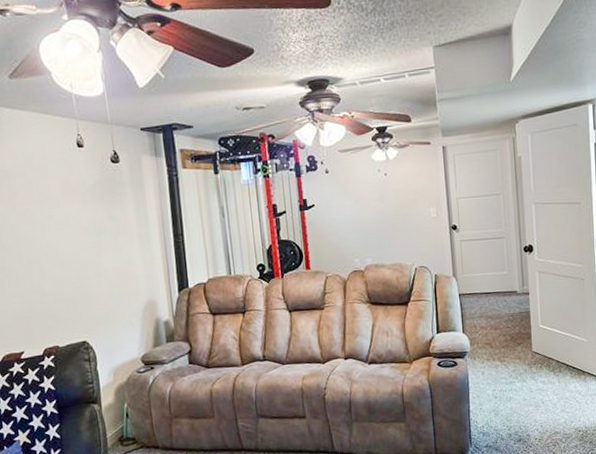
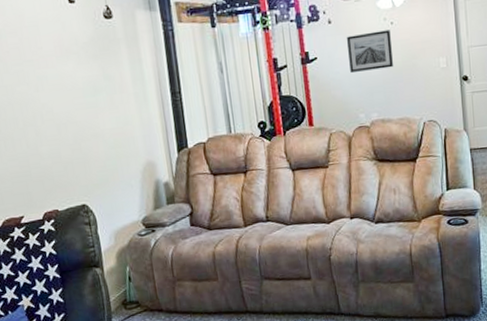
wall art: none [343,180,387,220] -> present [347,30,393,73]

